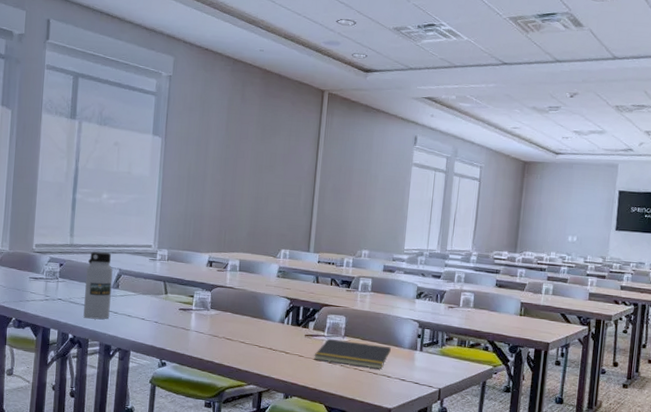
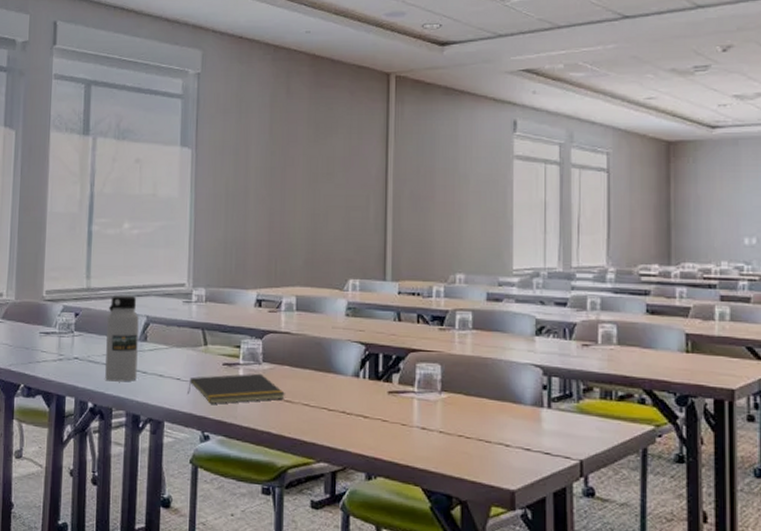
notepad: none [150,317,227,339] -> present [188,373,285,404]
notepad: present [314,338,391,370] -> none [402,395,507,436]

